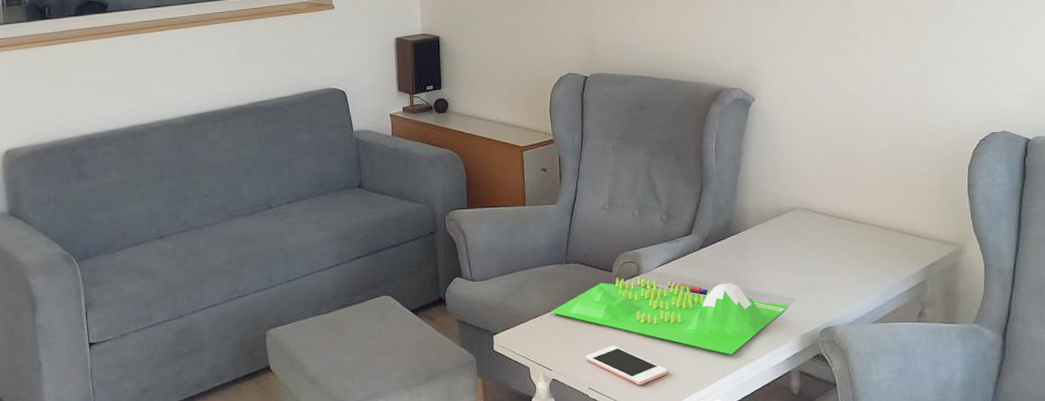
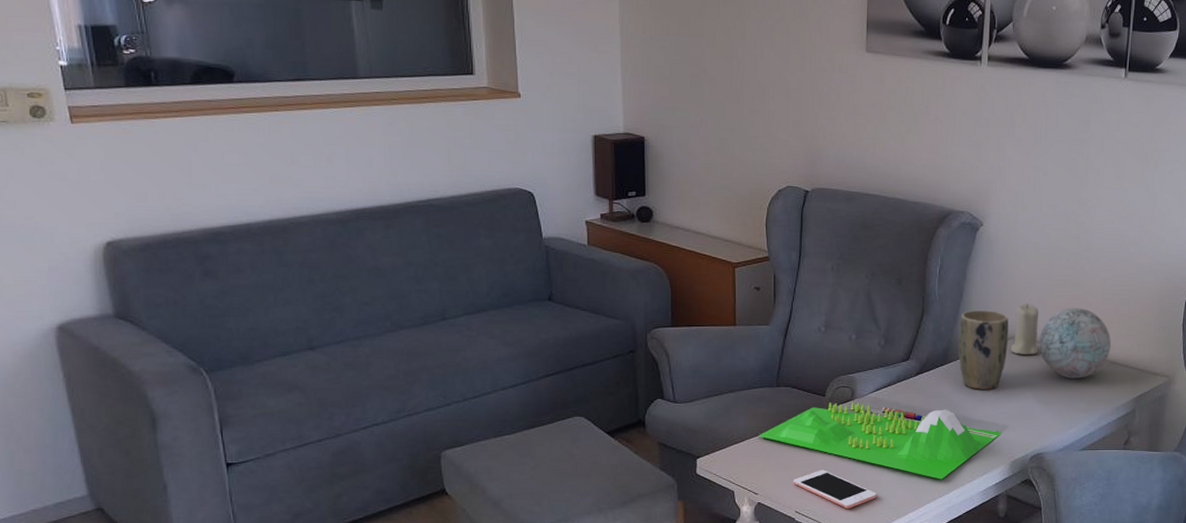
plant pot: none [738,182,789,263] -> present [958,309,1009,390]
candle: none [791,174,820,227] -> present [1010,303,1039,356]
decorative ball: none [820,178,894,249] -> present [1039,308,1111,379]

